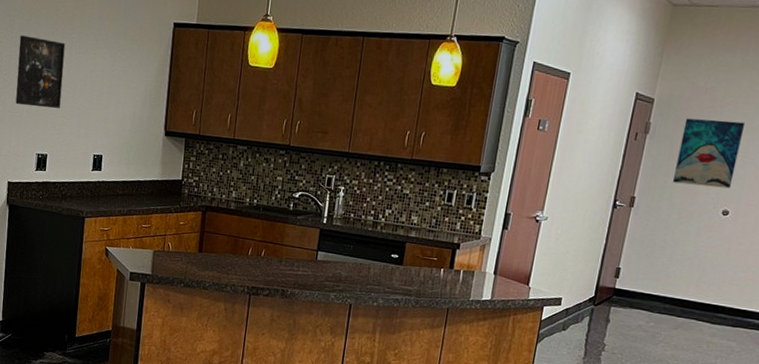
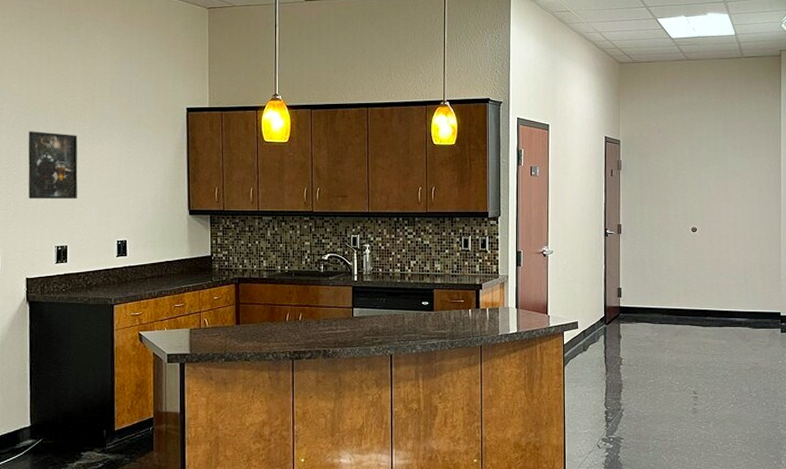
wall art: present [673,118,746,189] -> none [647,153,694,209]

